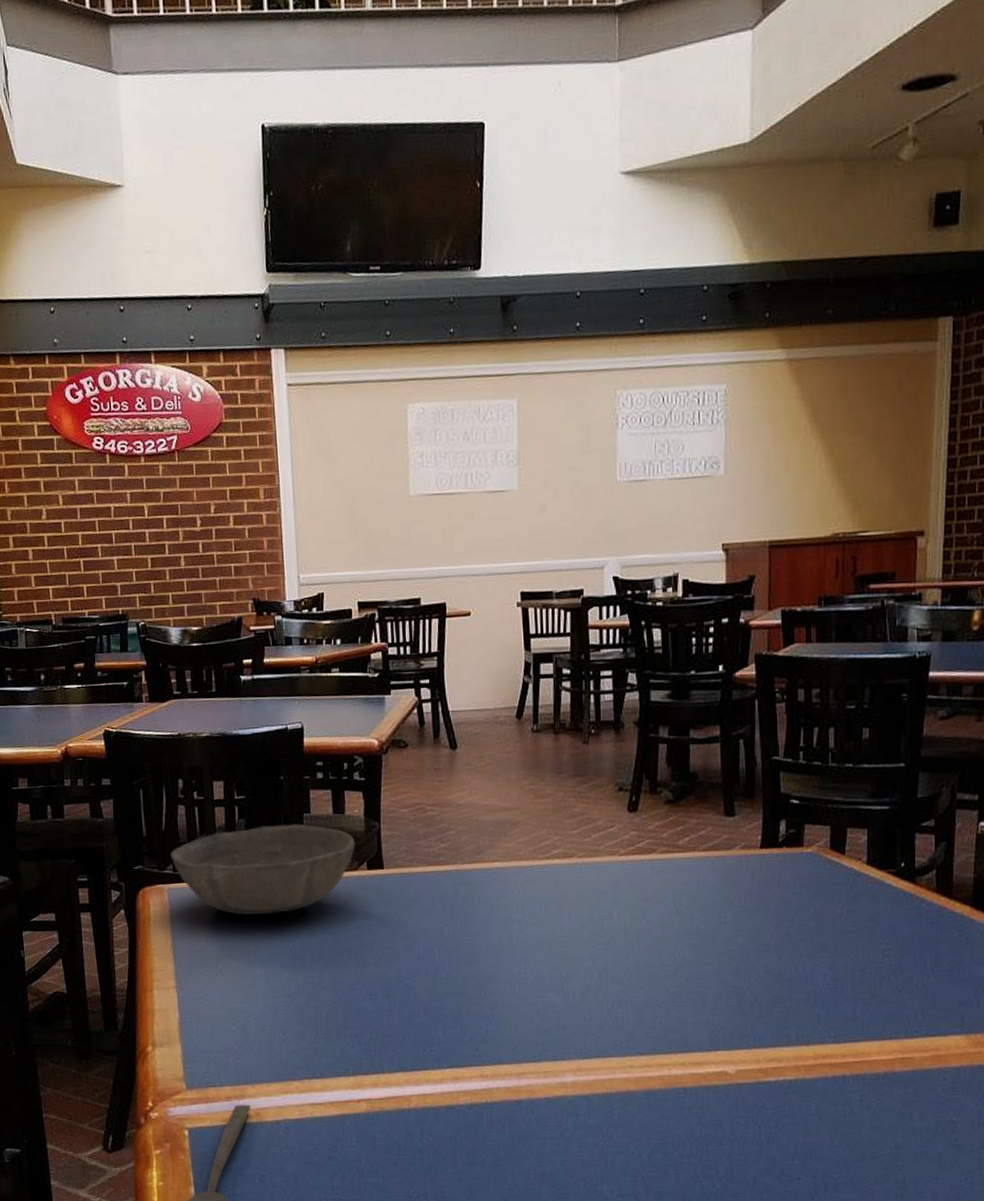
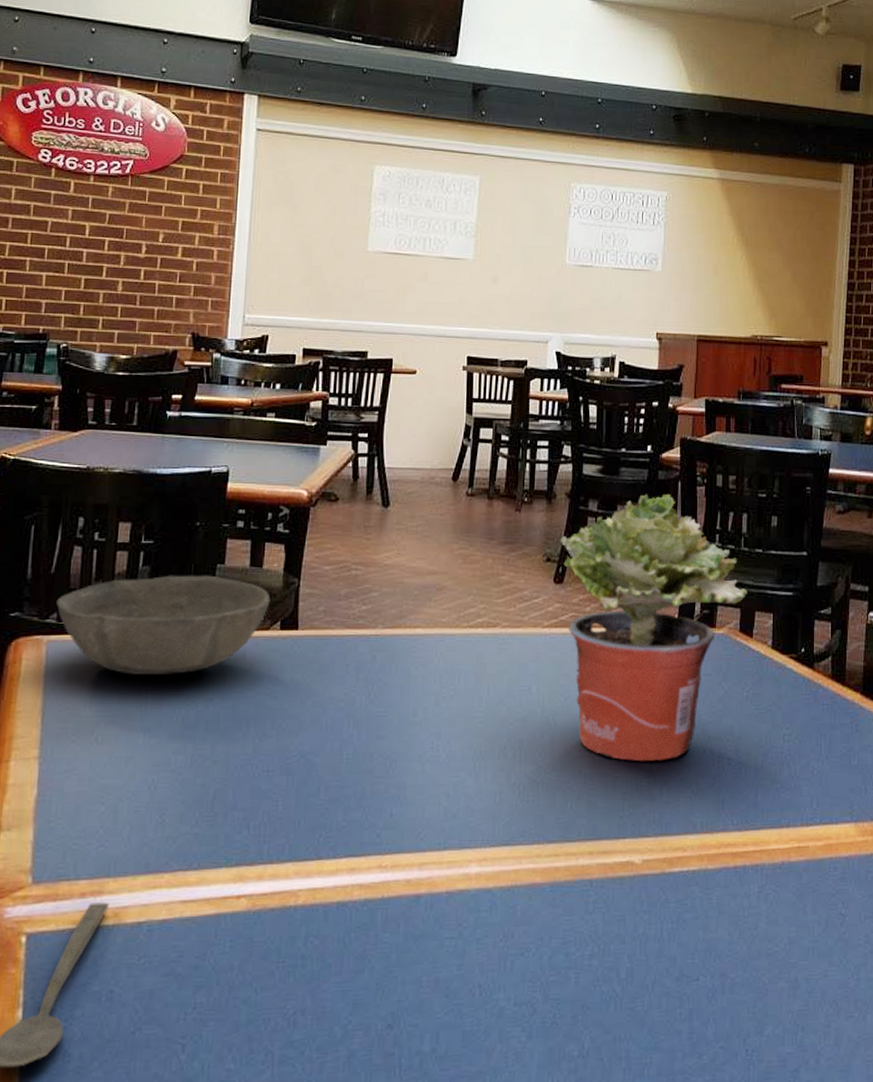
potted plant: none [631,714,838,980] -> present [560,494,747,762]

